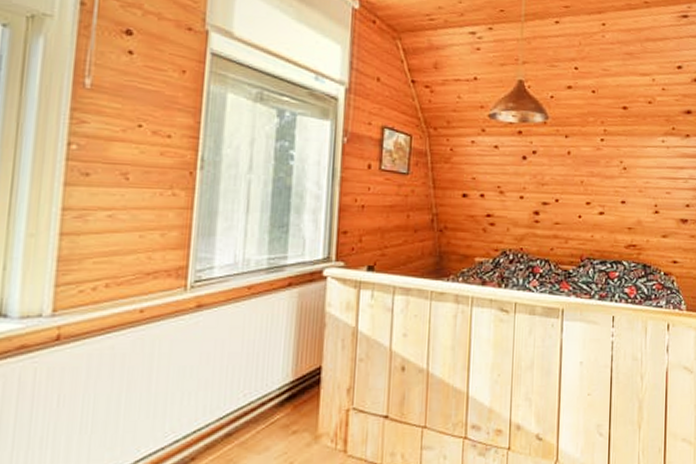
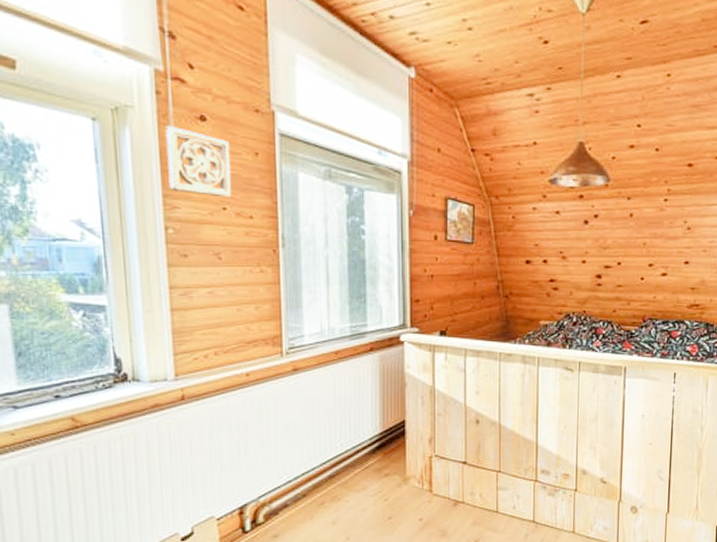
wall ornament: none [80,36,156,115] -> present [166,125,232,198]

